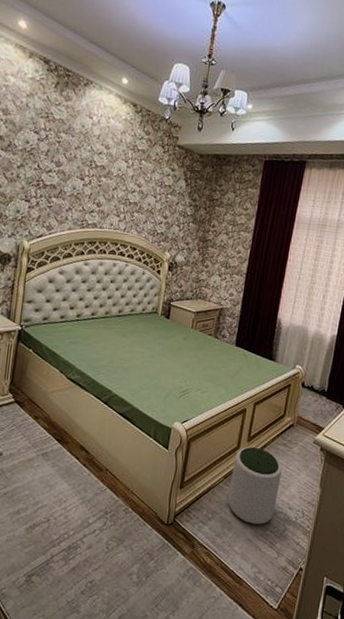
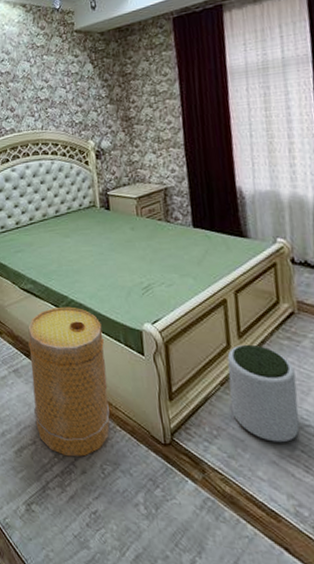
basket: none [53,399,137,534] -> present [28,306,110,457]

